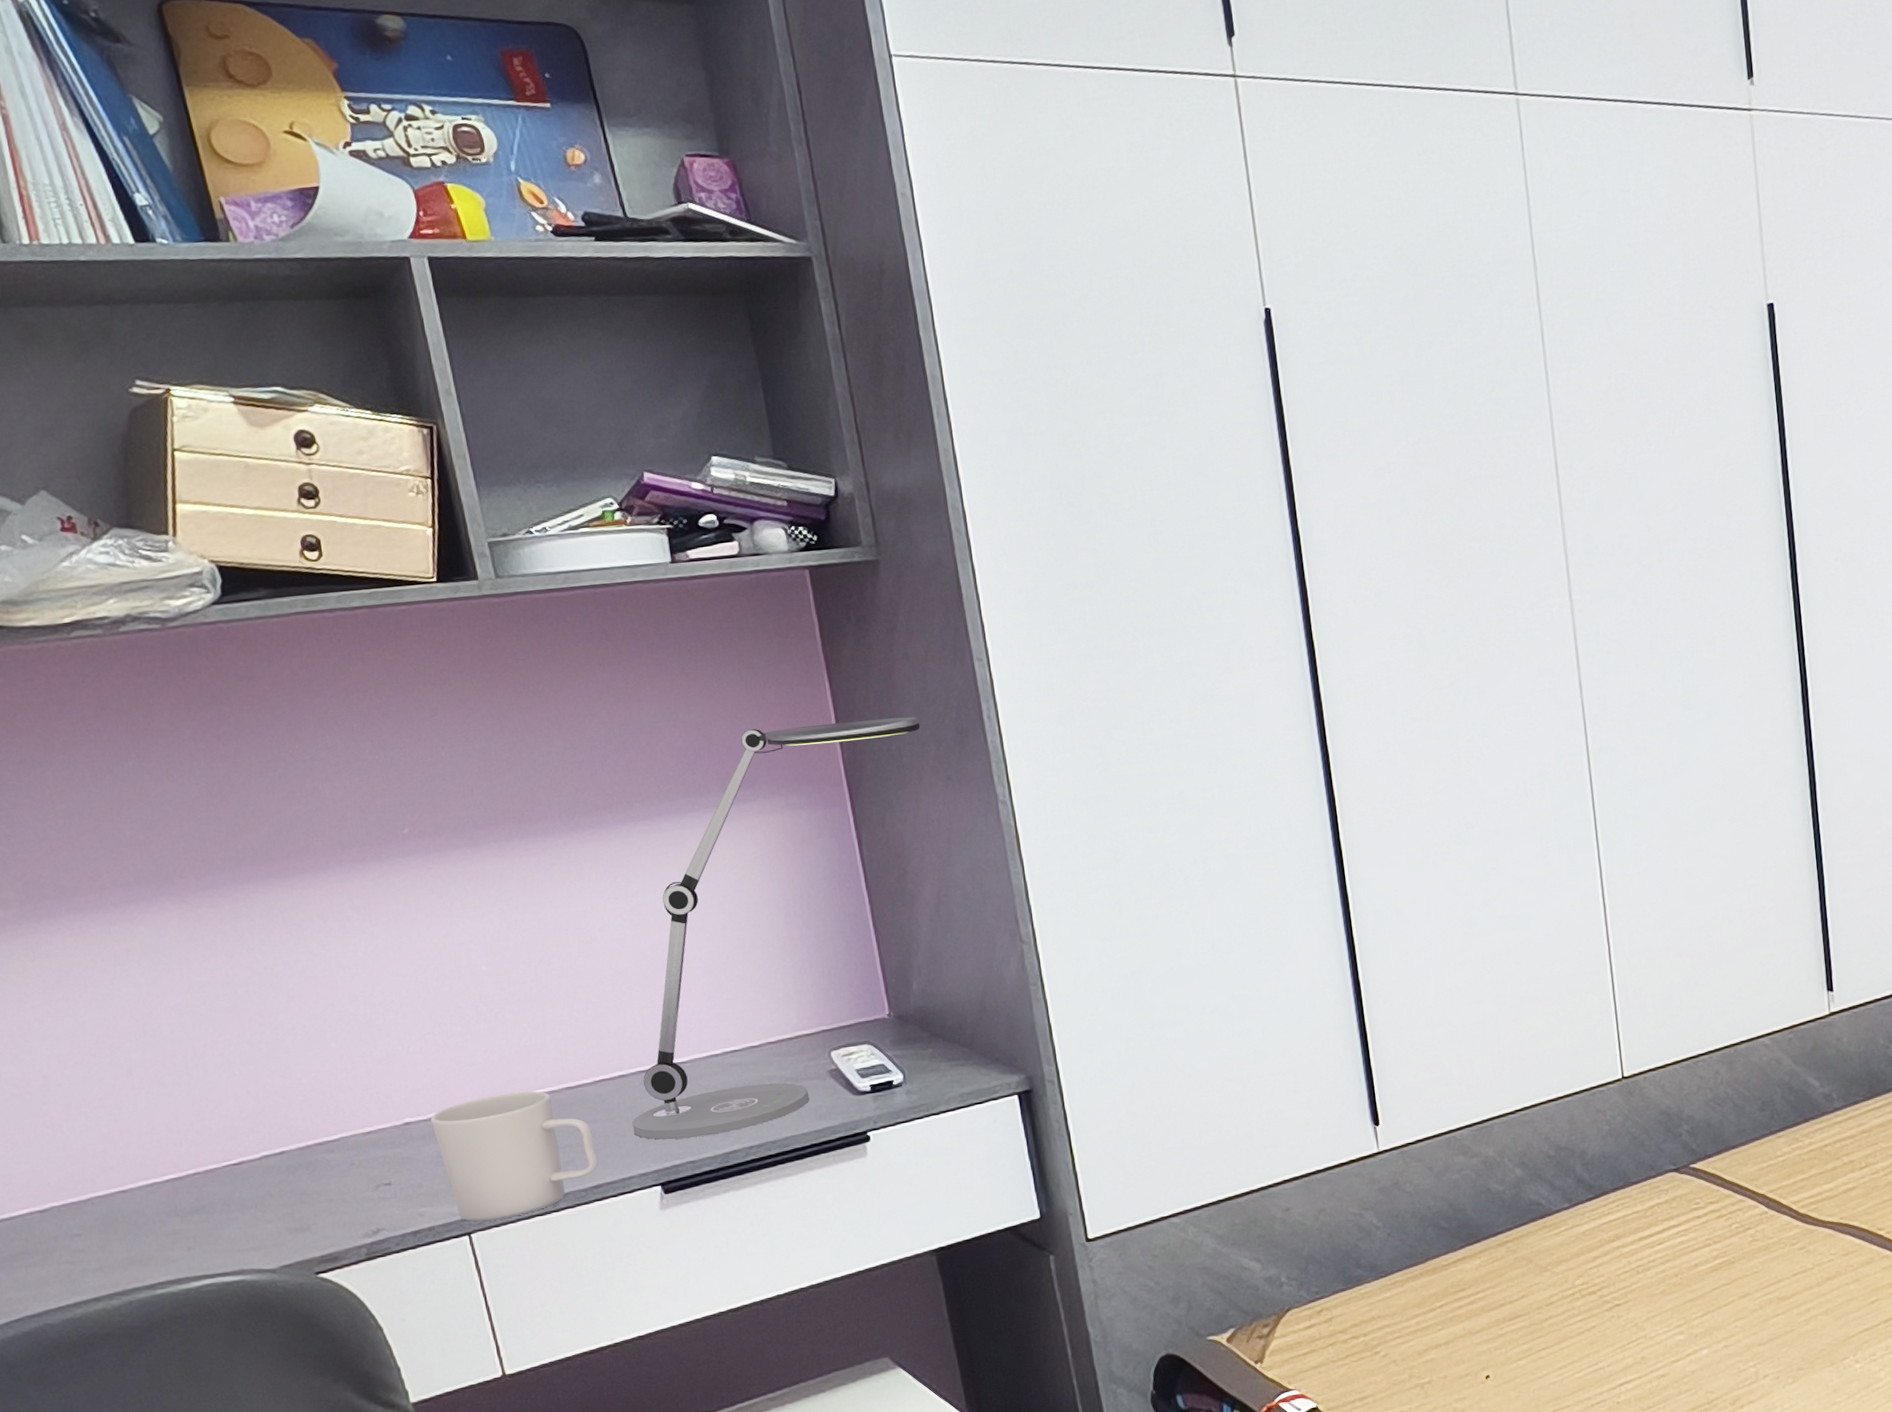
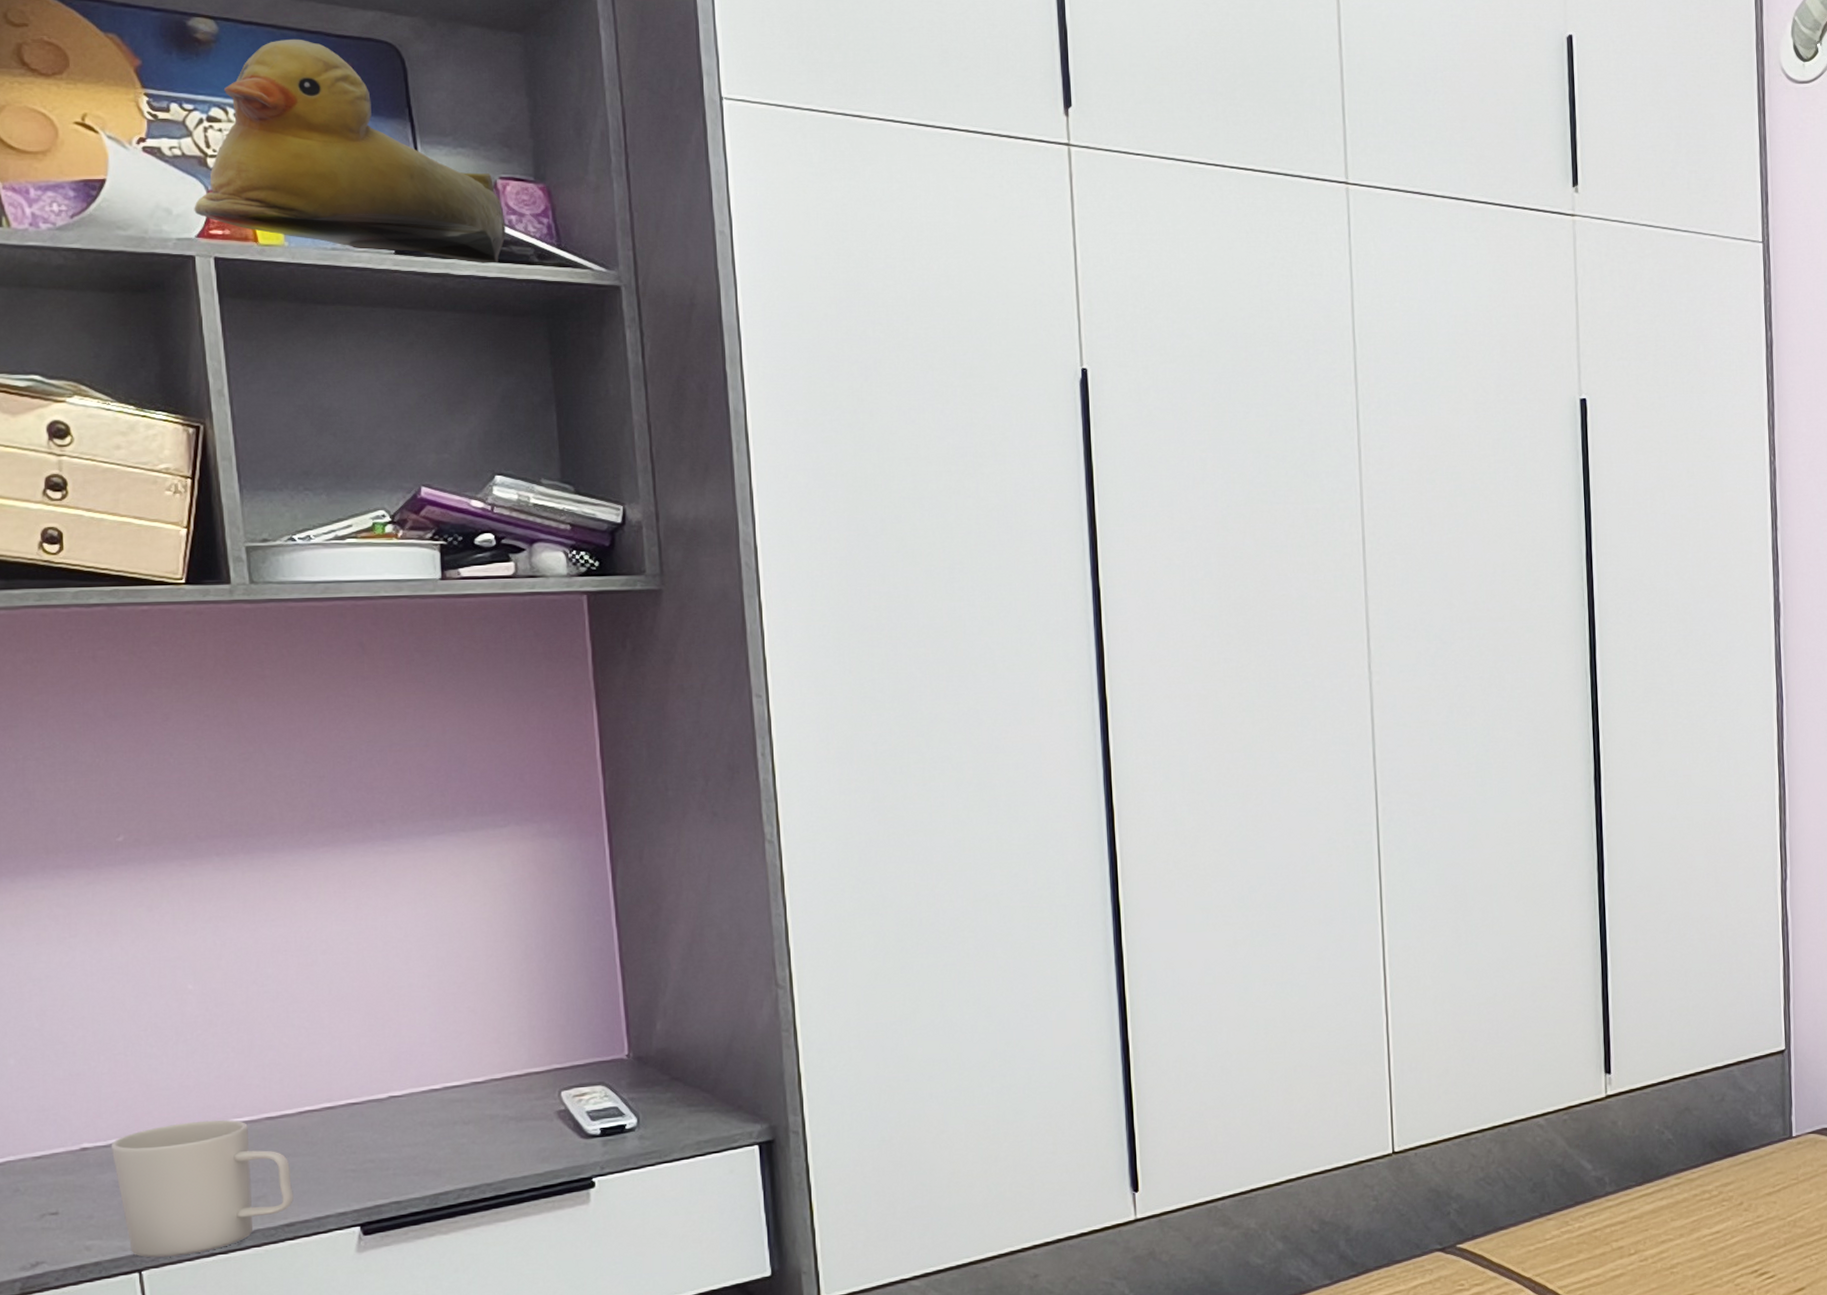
rubber duck: none [403,28,698,244] -> present [194,39,506,263]
desk lamp: present [632,716,920,1140] -> none [335,749,690,1178]

